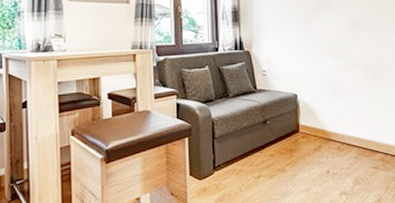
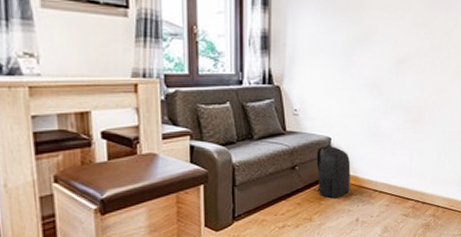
backpack: none [283,100,319,151] -> present [312,144,351,198]

